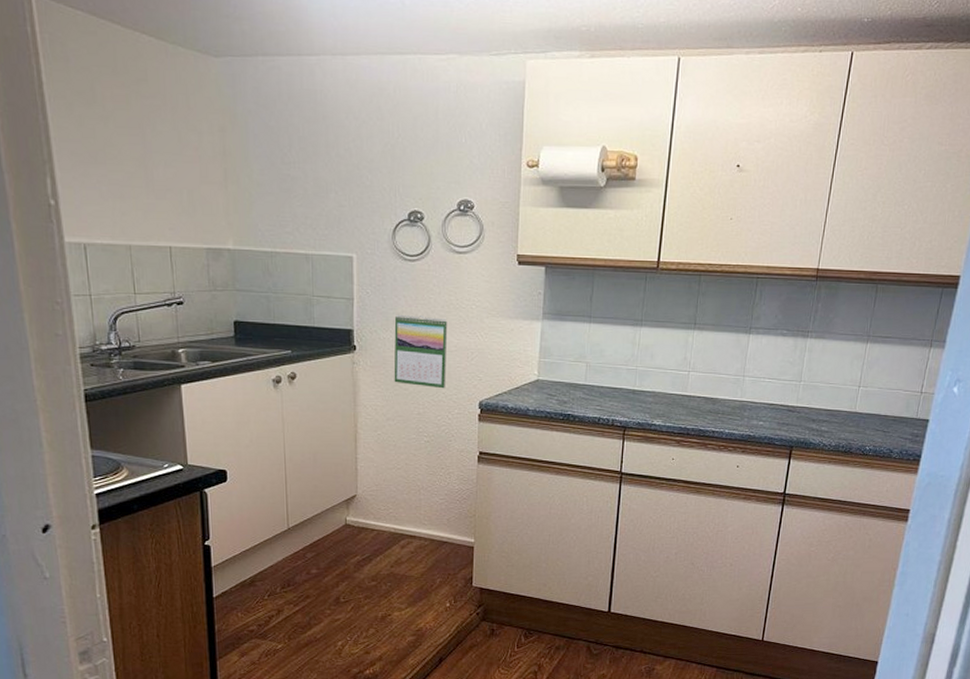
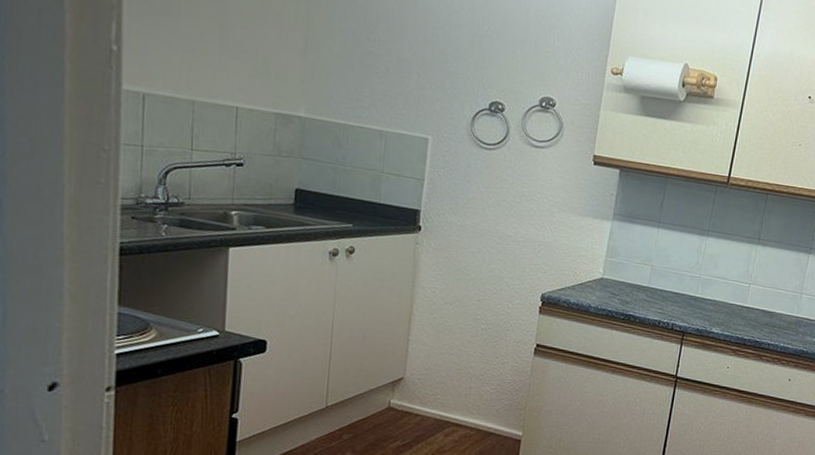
calendar: present [394,315,448,389] -> none [456,200,518,278]

